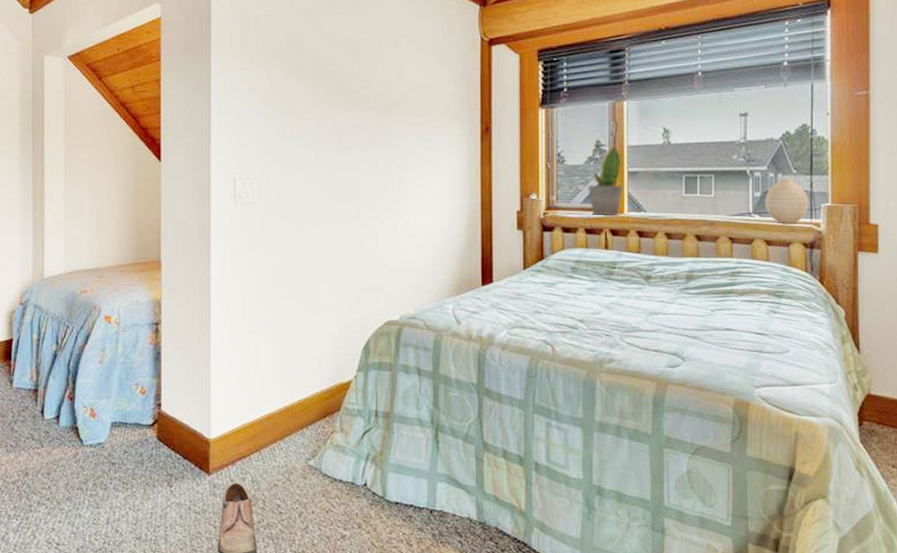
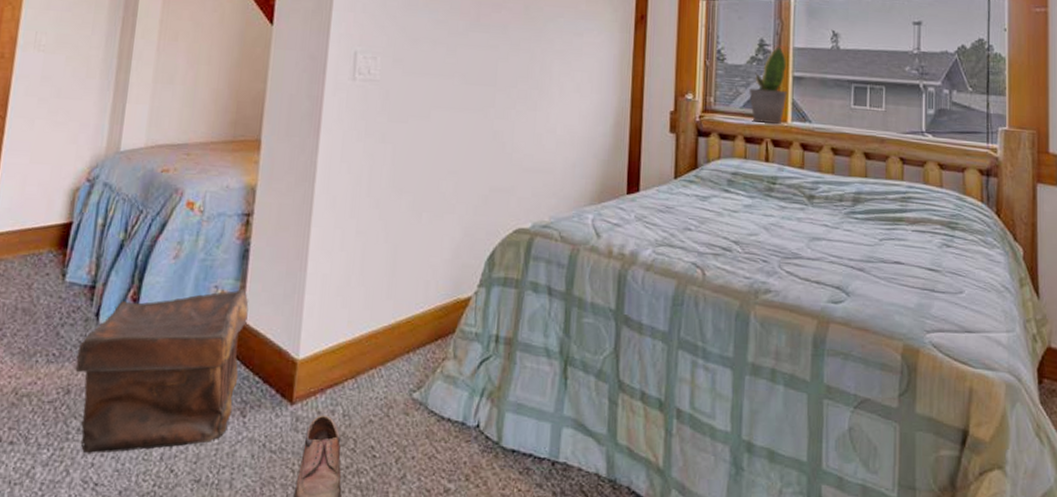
pouch: none [30,384,165,520] -> present [75,288,249,453]
vase: present [765,179,809,223] -> none [939,96,985,147]

